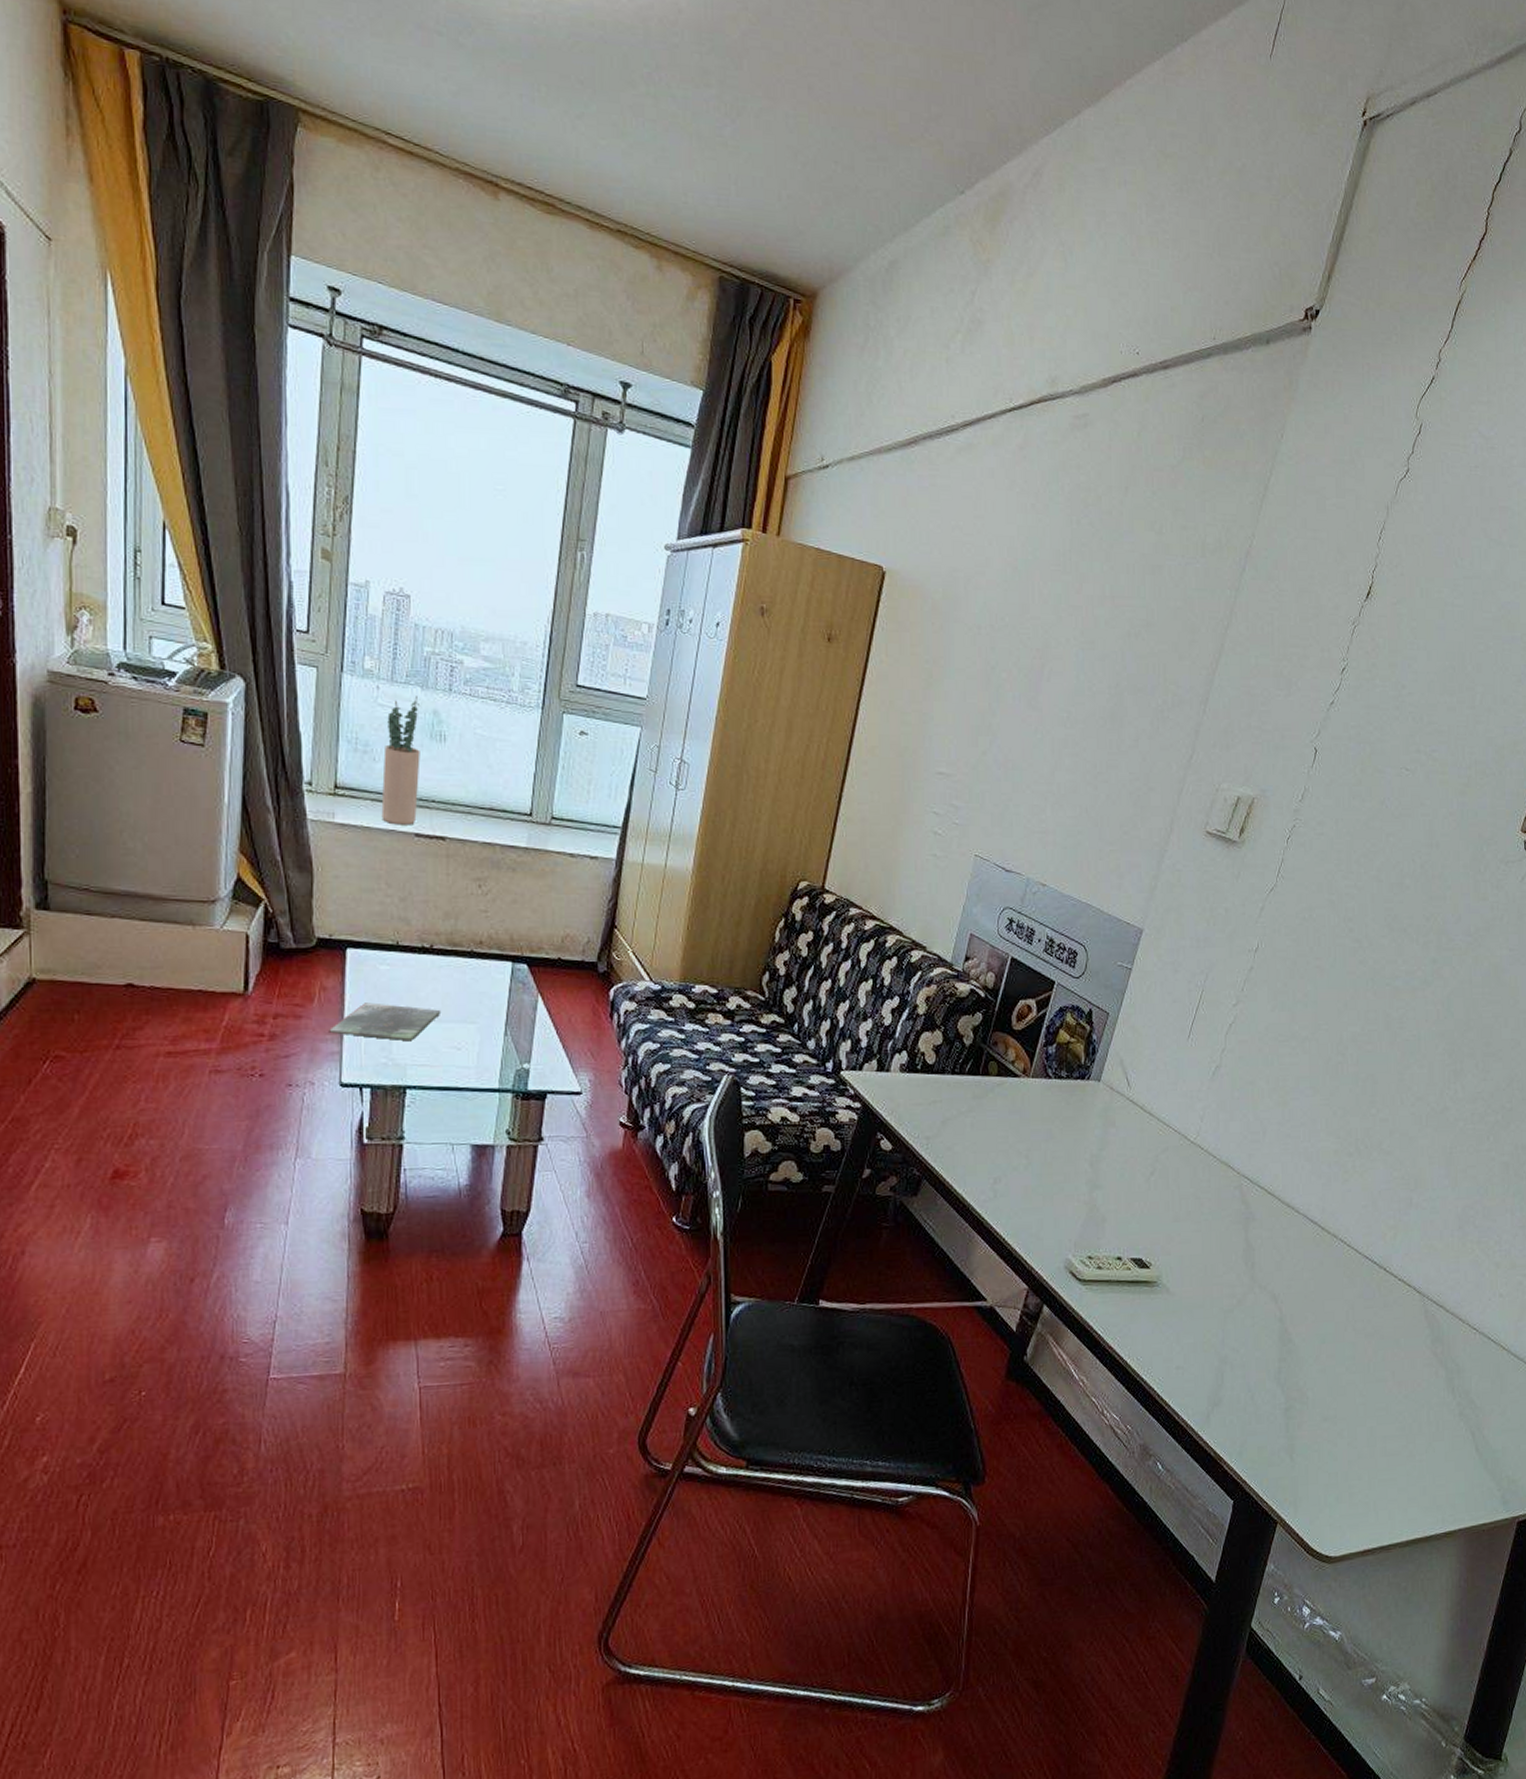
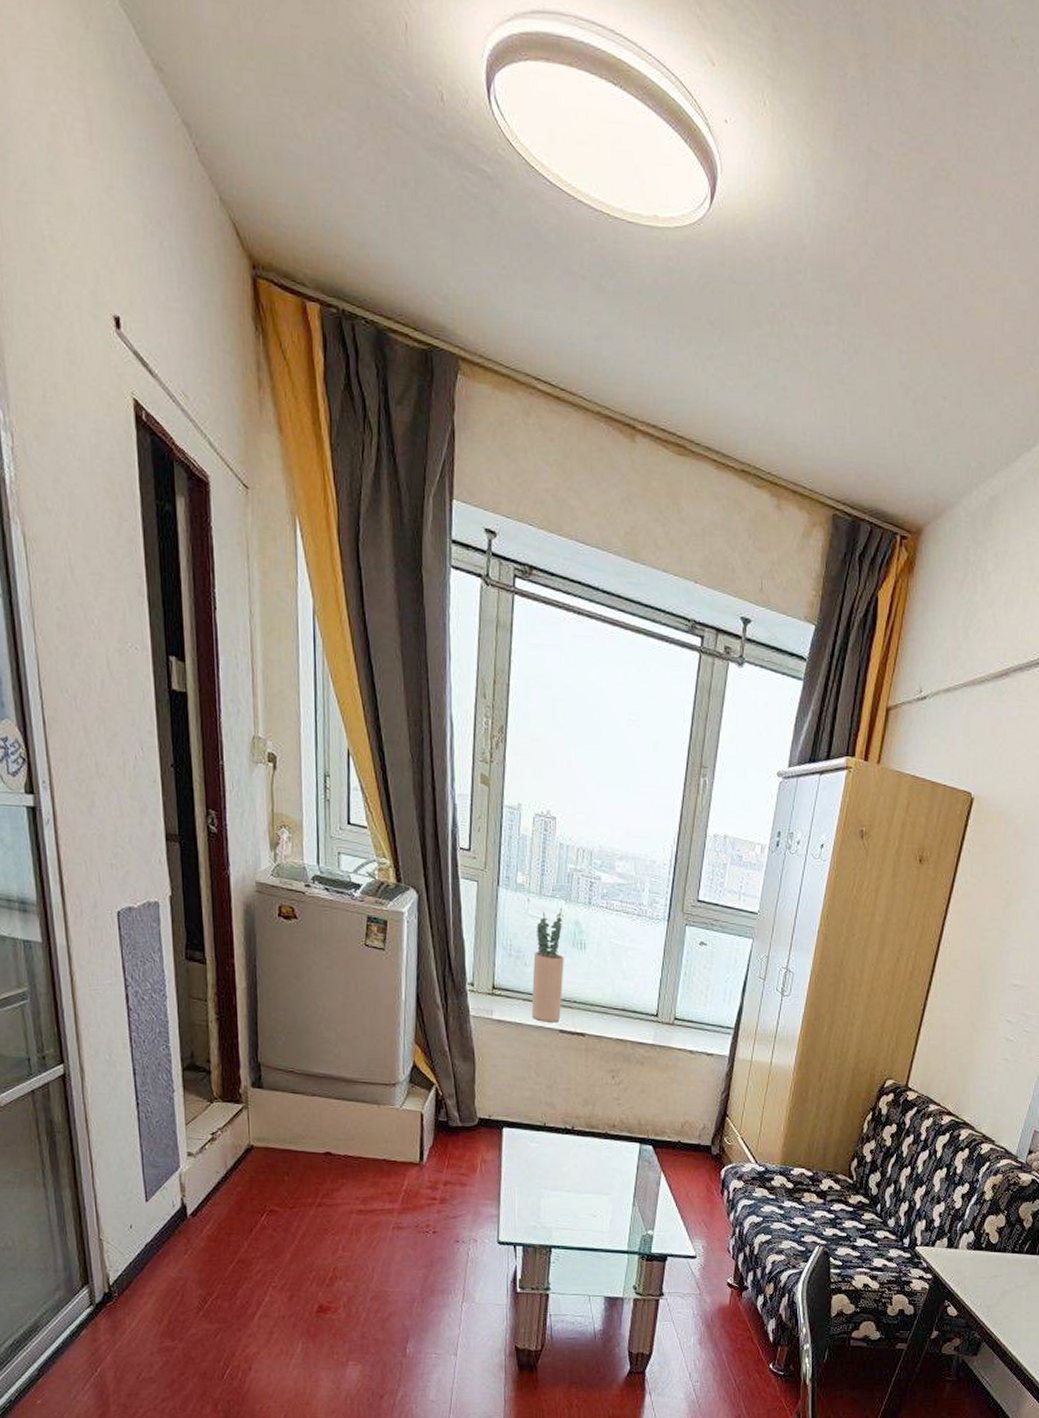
magazine: present [327,1002,442,1042] -> none [487,1174,581,1208]

